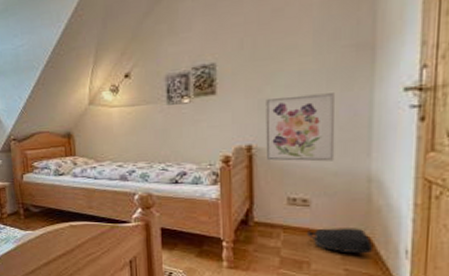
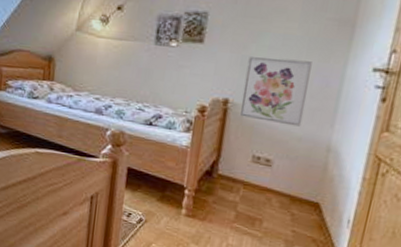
backpack: present [306,228,372,254] -> none [263,189,321,219]

